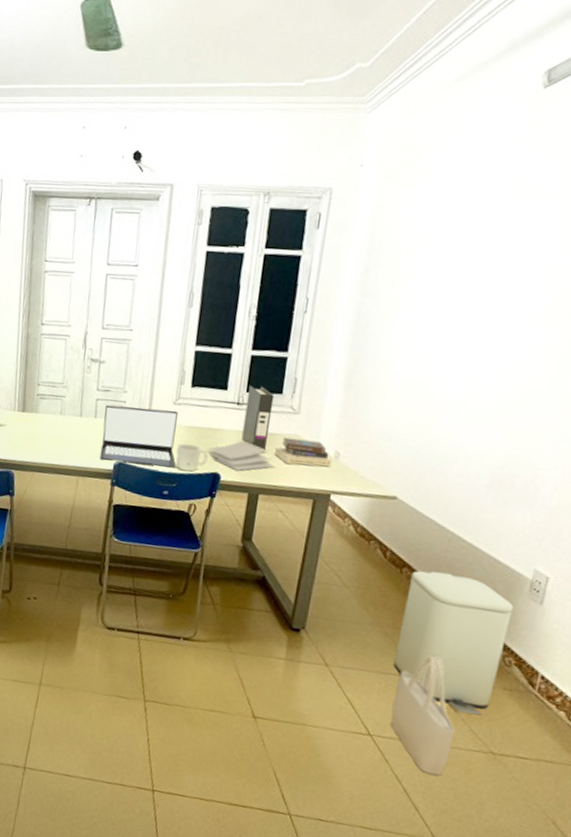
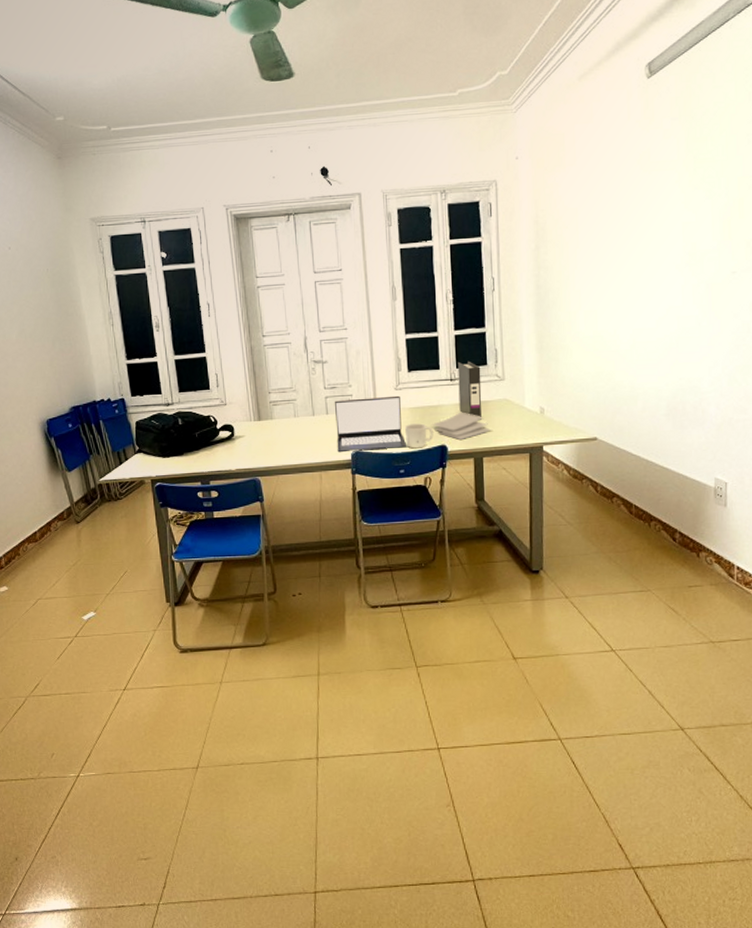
books: present [274,437,333,468] -> none [489,401,540,426]
shopping bag: present [390,656,456,776] -> none [626,570,681,673]
pedal bin: present [393,570,514,716] -> none [620,495,705,614]

